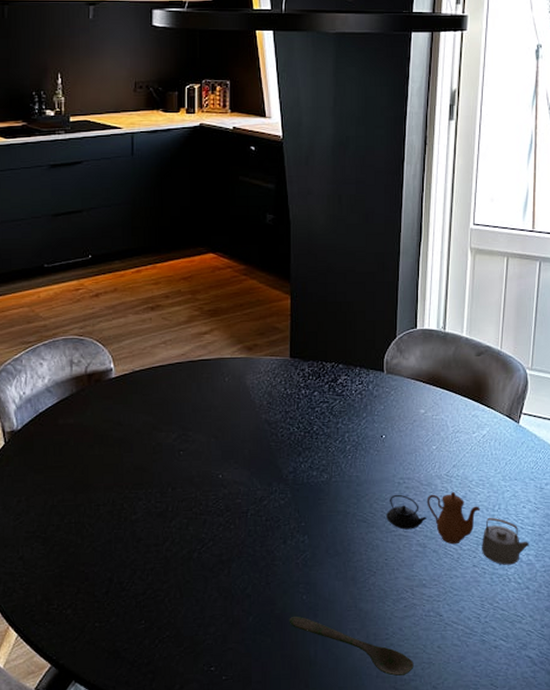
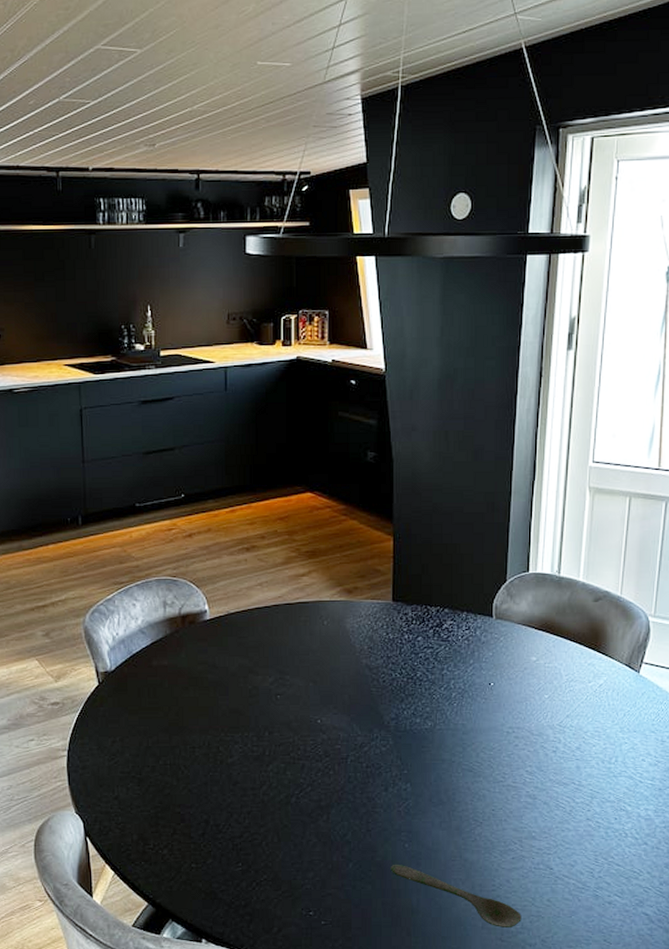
teapot: present [386,491,530,565] -> none [494,742,649,820]

